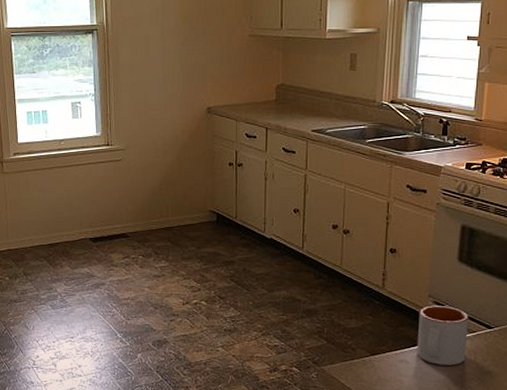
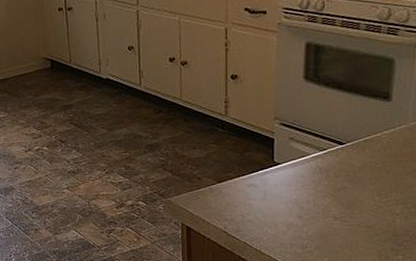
mug: present [417,305,468,366] -> none [265,126,318,186]

